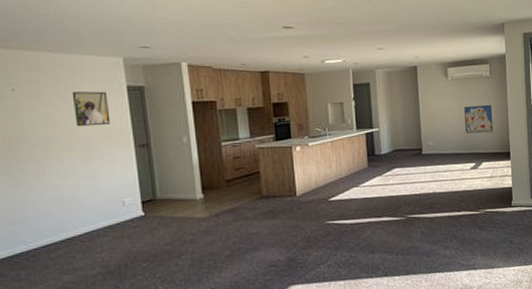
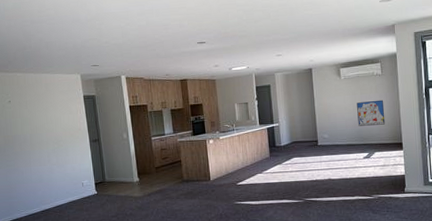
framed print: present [72,91,111,127] -> none [47,100,73,127]

